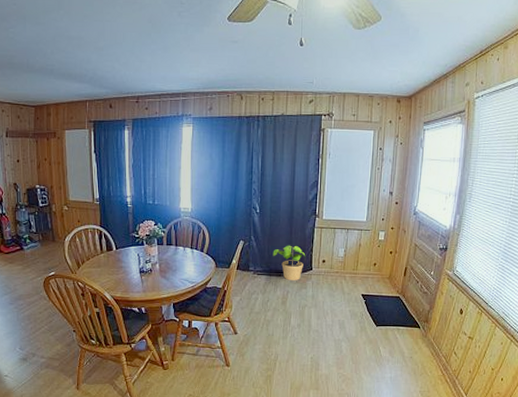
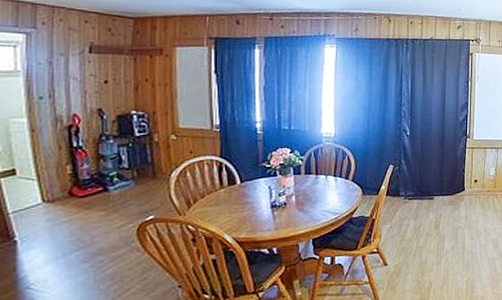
potted plant: present [273,245,306,280] -> none [424,166,458,203]

